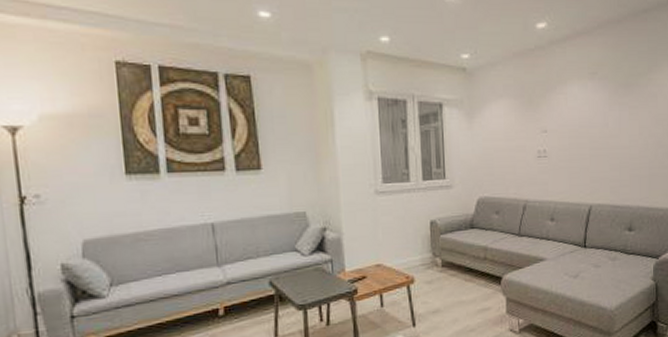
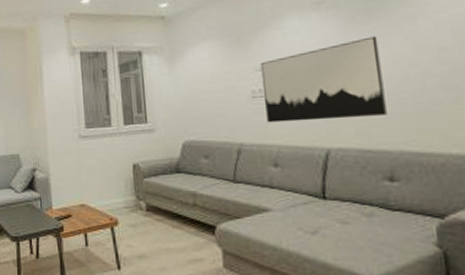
wall art: none [546,108,632,181] -> present [260,36,387,123]

